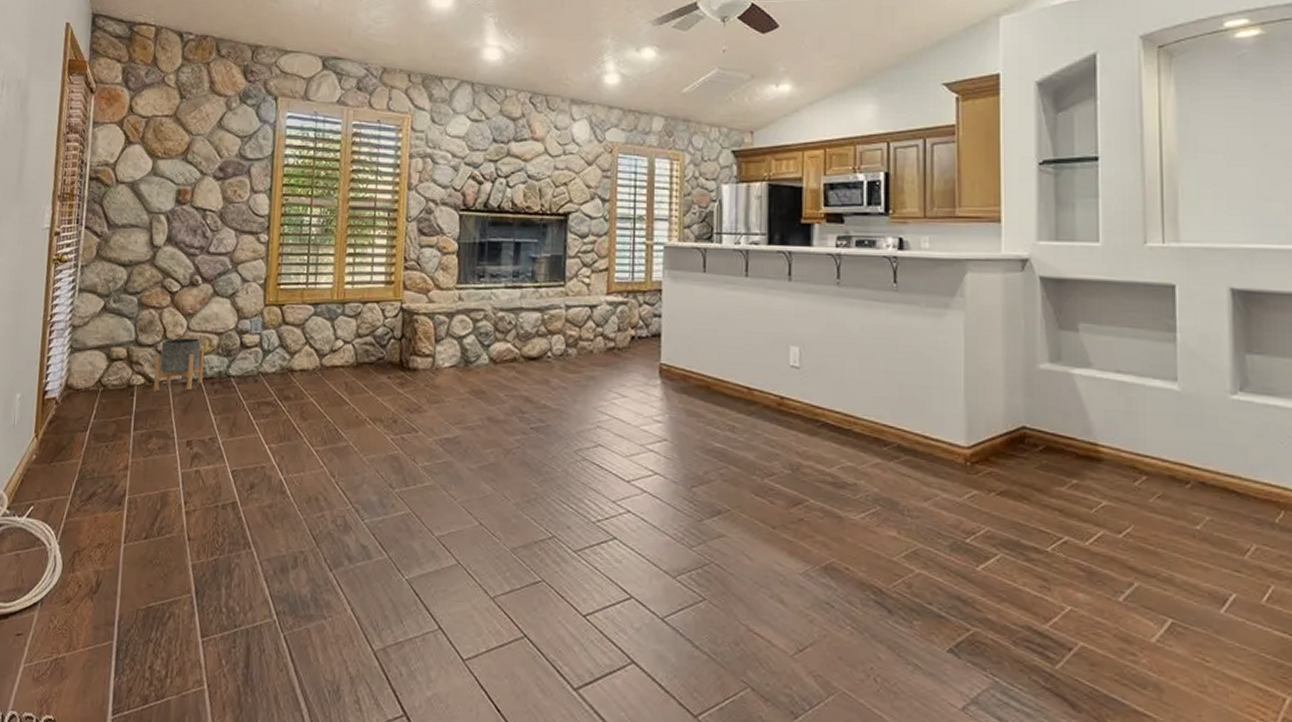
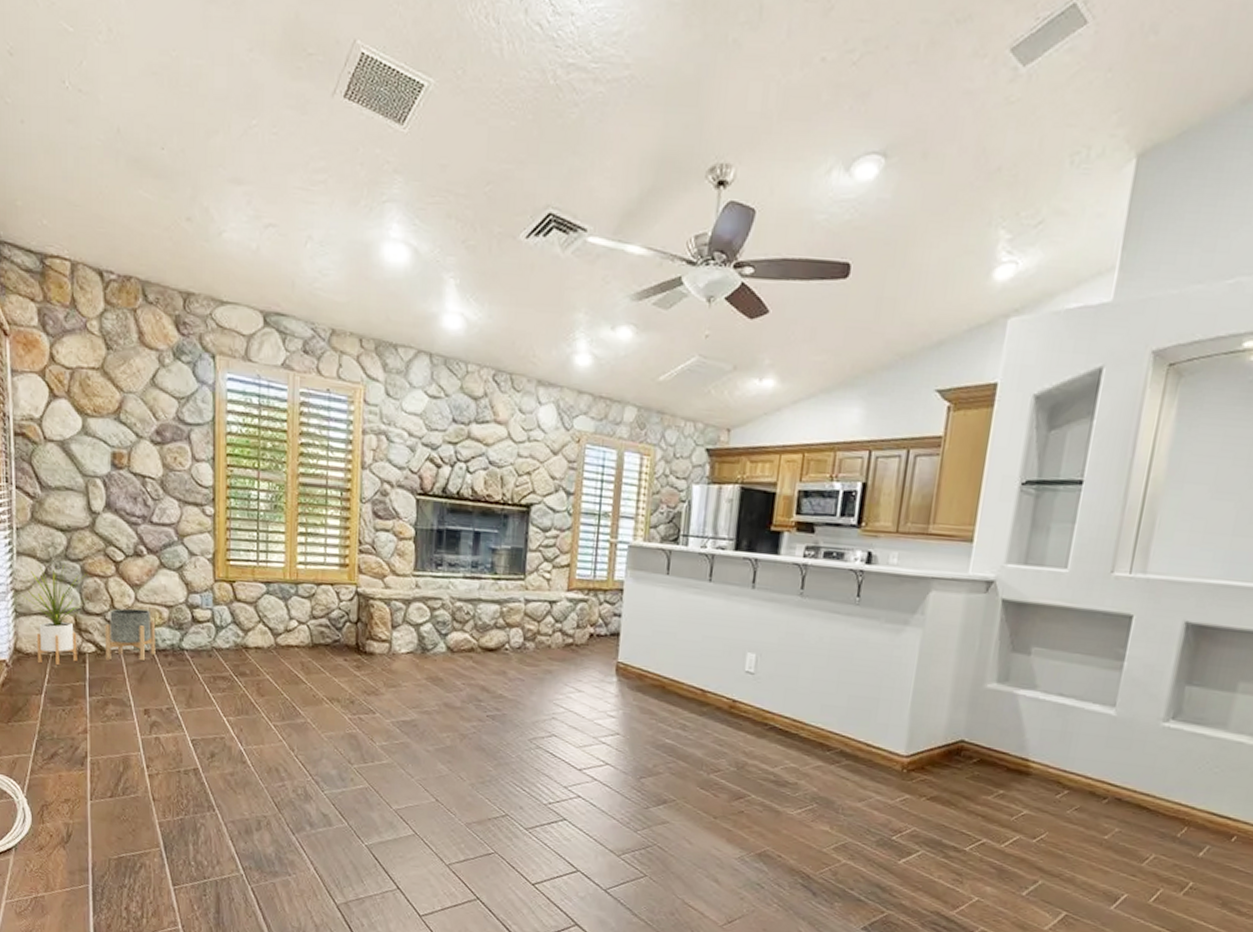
house plant: none [79,297,144,399] -> present [22,563,87,665]

